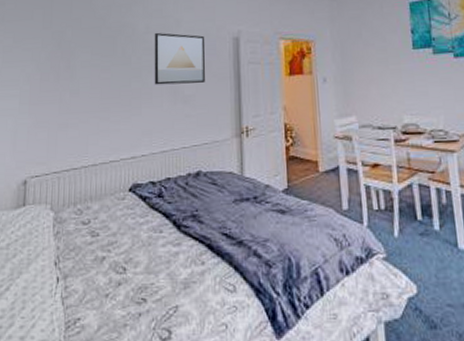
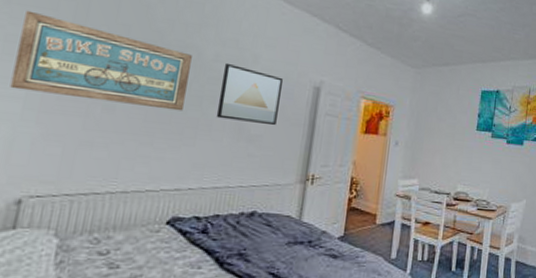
wall art: none [10,24,128,89] -> present [10,10,192,111]

